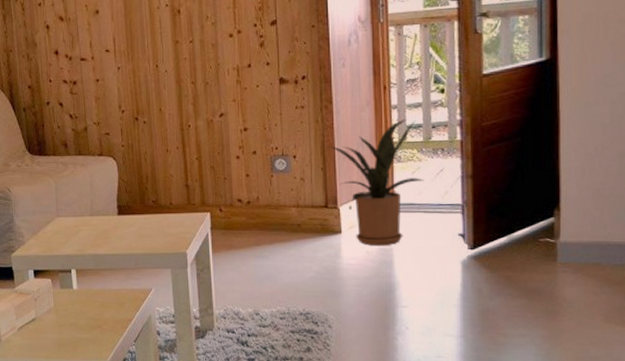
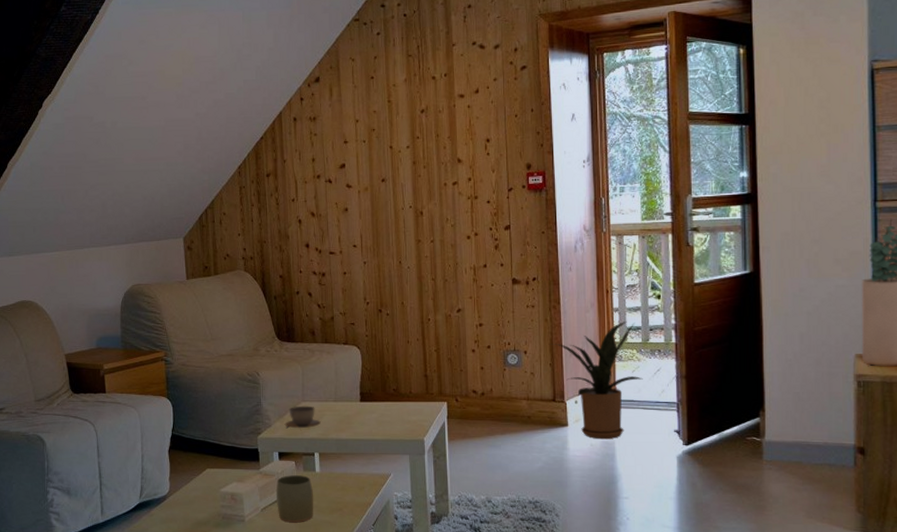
mug: none [32,293,73,341] -> present [275,475,314,523]
teacup: none [39,221,77,246] -> present [284,406,321,429]

